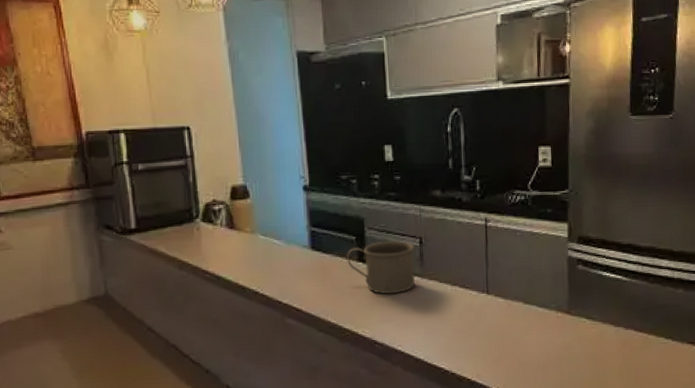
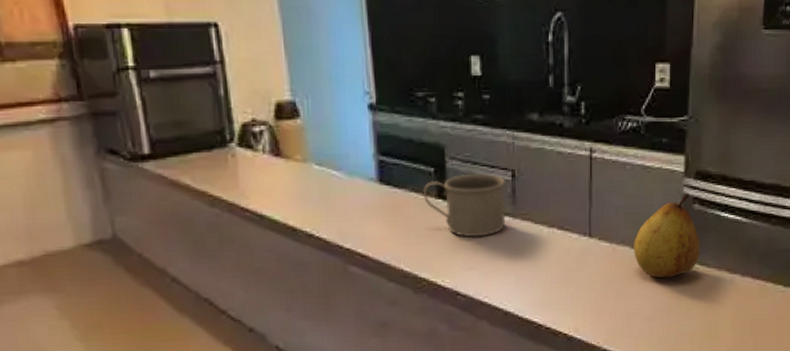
fruit: none [526,256,586,331] -> present [634,194,700,279]

